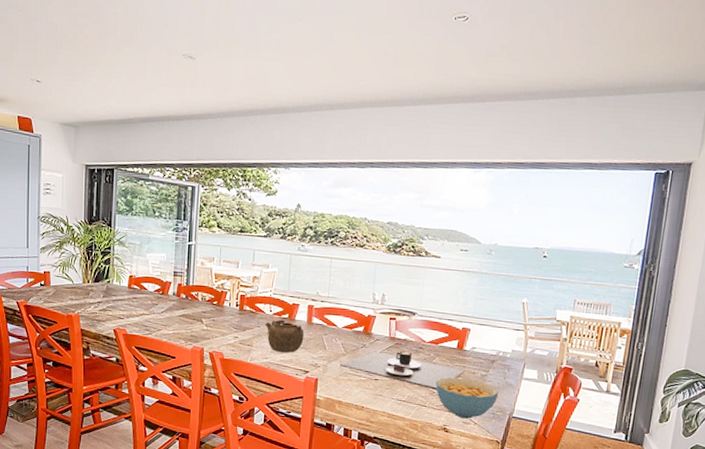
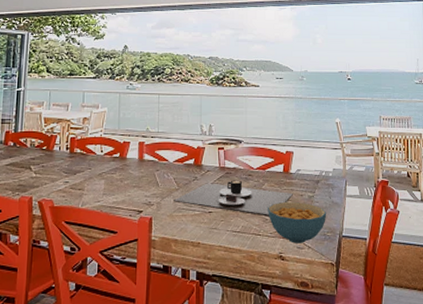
teapot: present [265,320,305,353] -> none [96,159,136,193]

